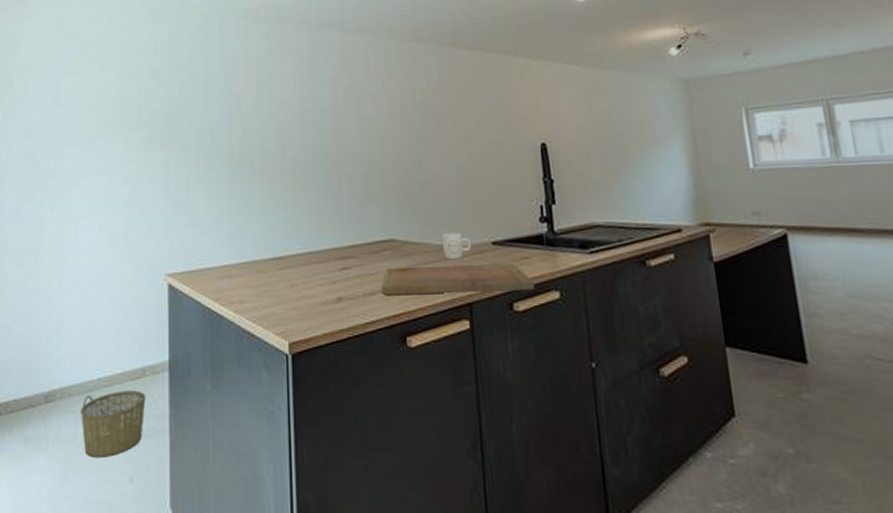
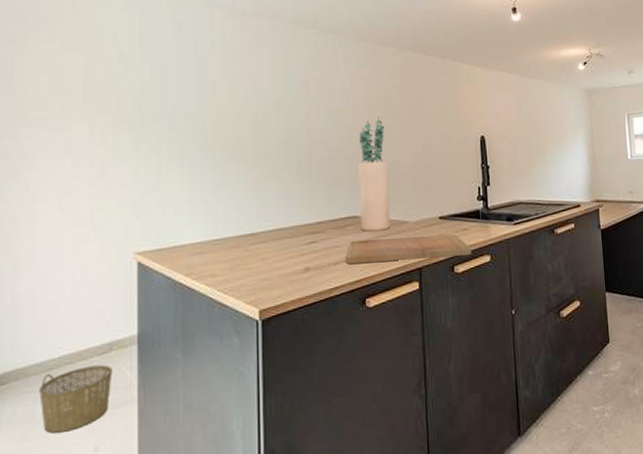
vase: none [393,124,433,259] -> present [358,117,391,233]
mug: present [441,231,471,260] -> none [398,209,422,233]

